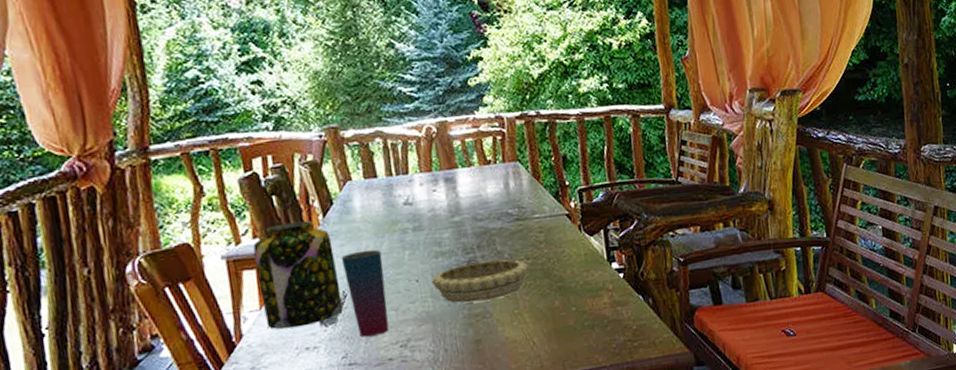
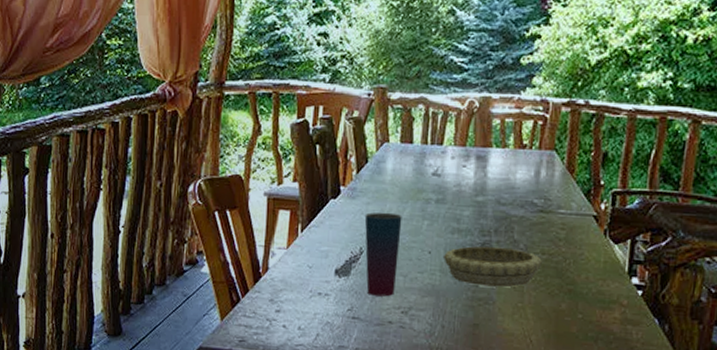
jar: present [253,220,344,330] -> none [290,172,360,273]

